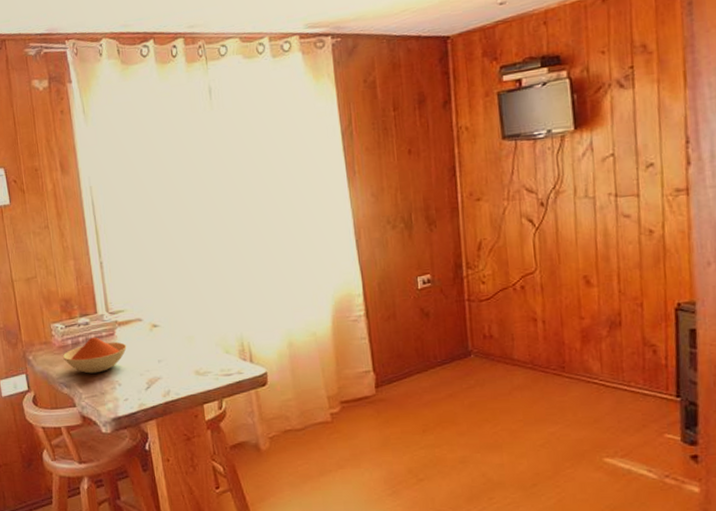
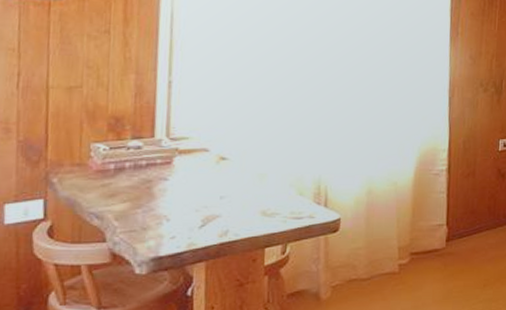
bowl: present [63,337,127,374] -> none [100,163,185,205]

